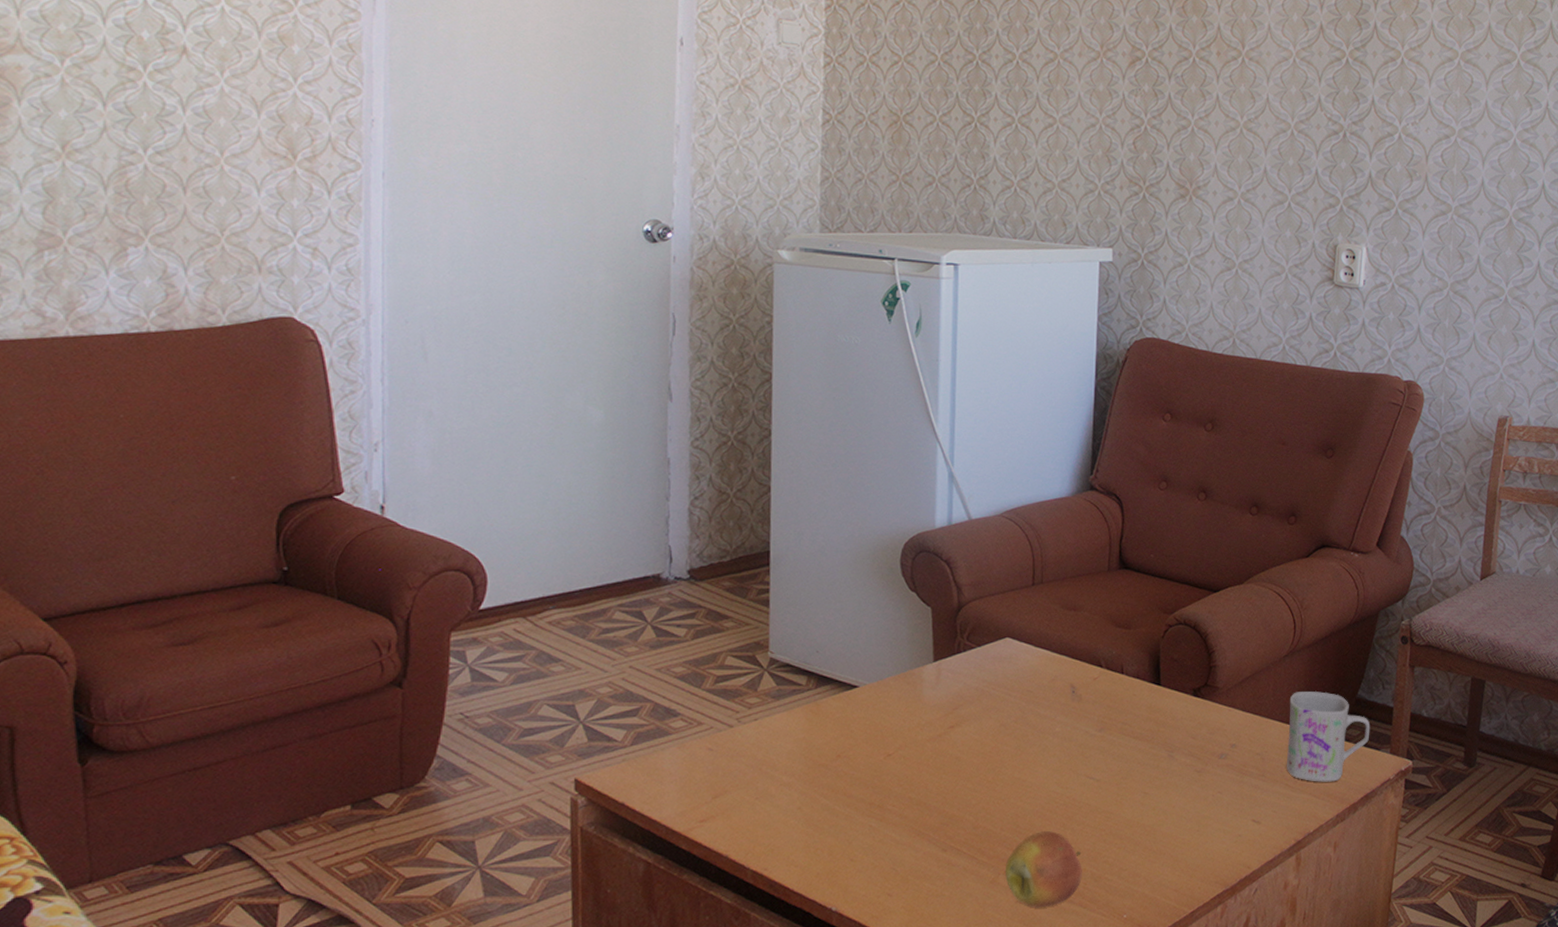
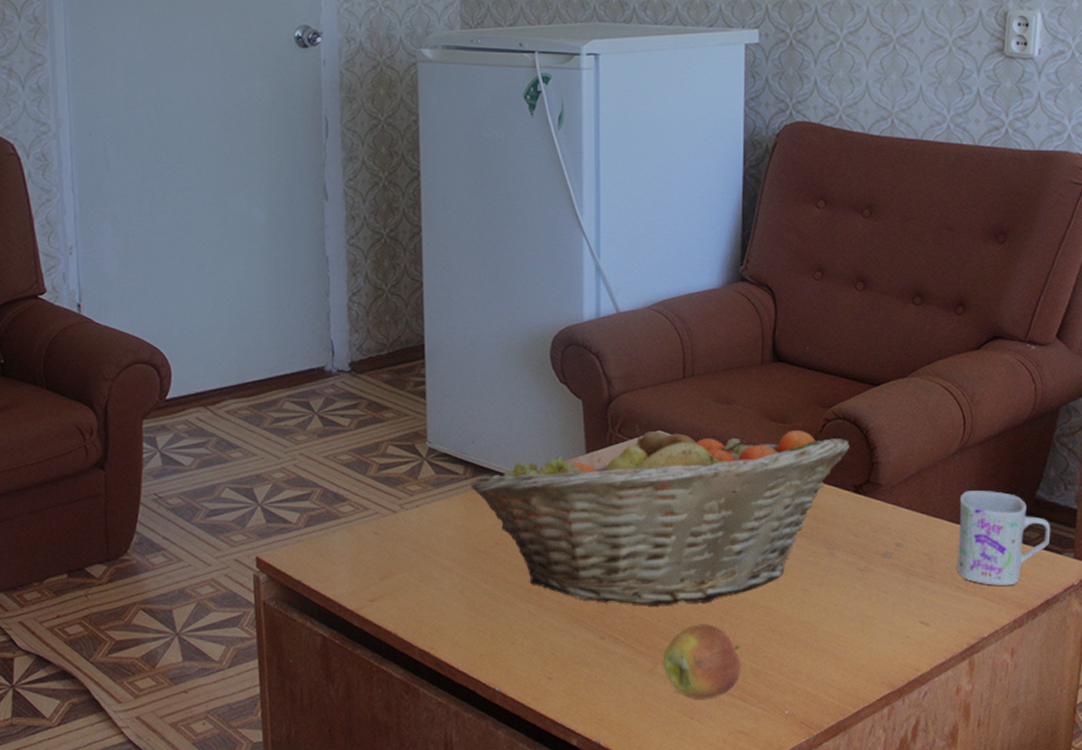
fruit basket: none [813,631,1190,815] -> present [471,424,849,605]

